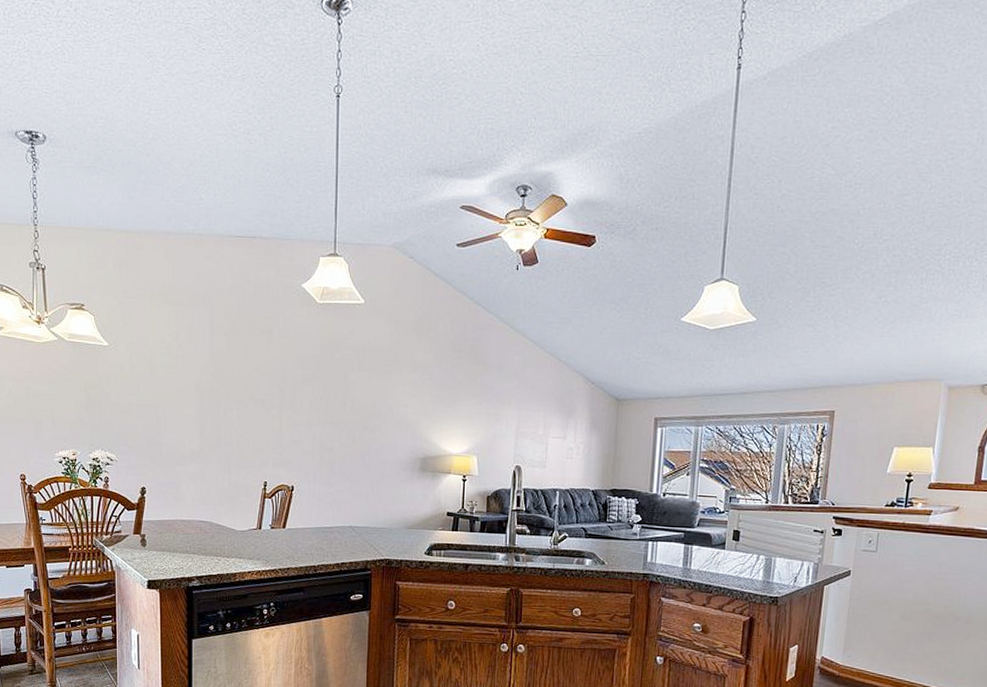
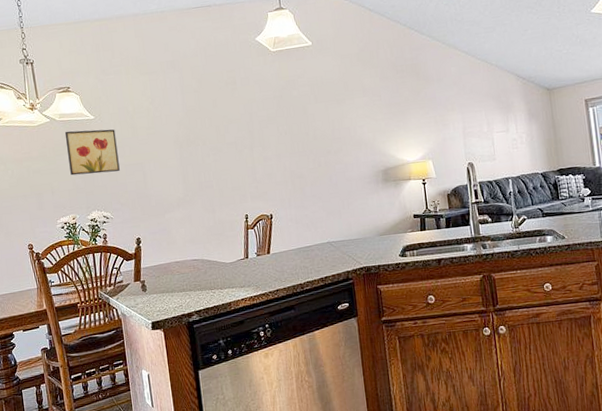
wall art: none [73,354,131,411] -> present [64,129,120,176]

